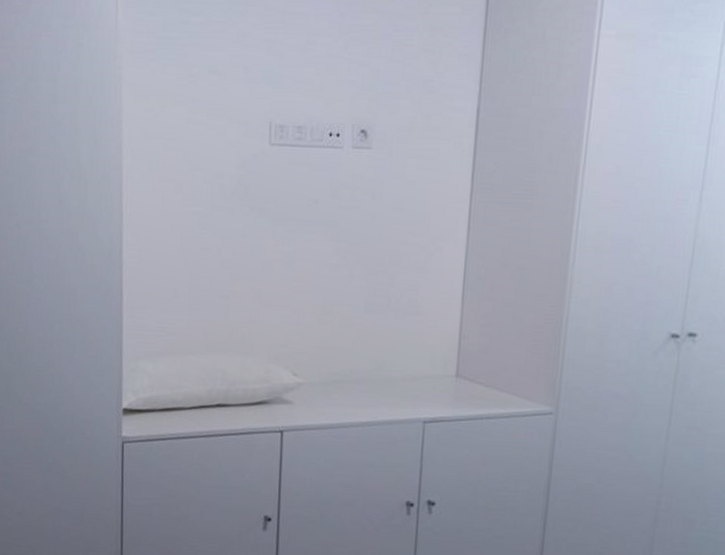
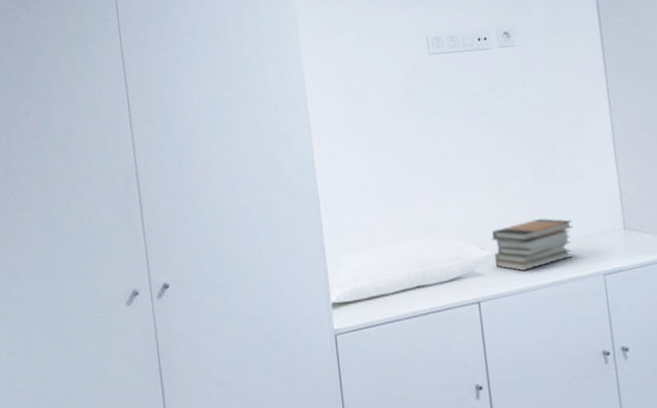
book stack: none [306,350,400,405] -> present [492,218,573,271]

